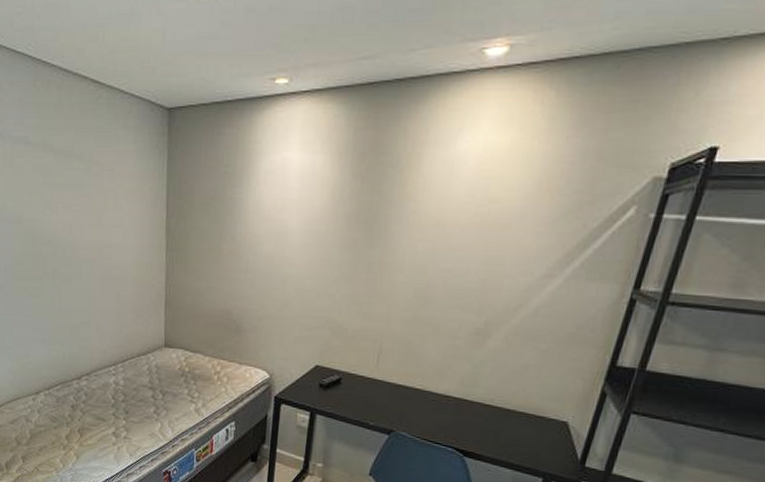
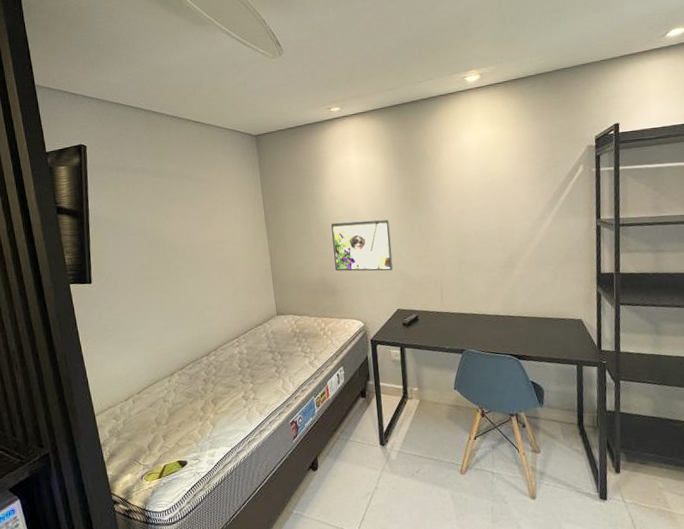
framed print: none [245,241,329,316] -> present [331,219,394,272]

